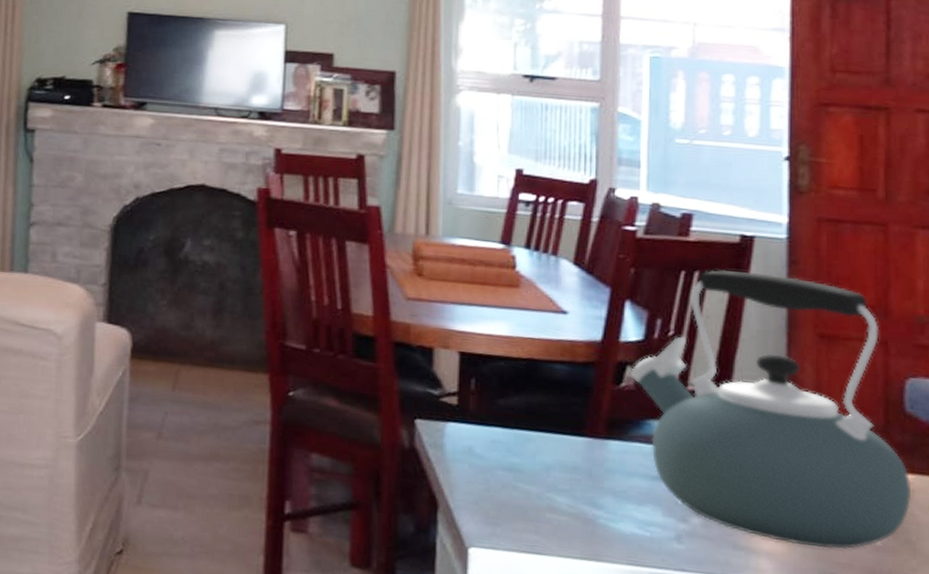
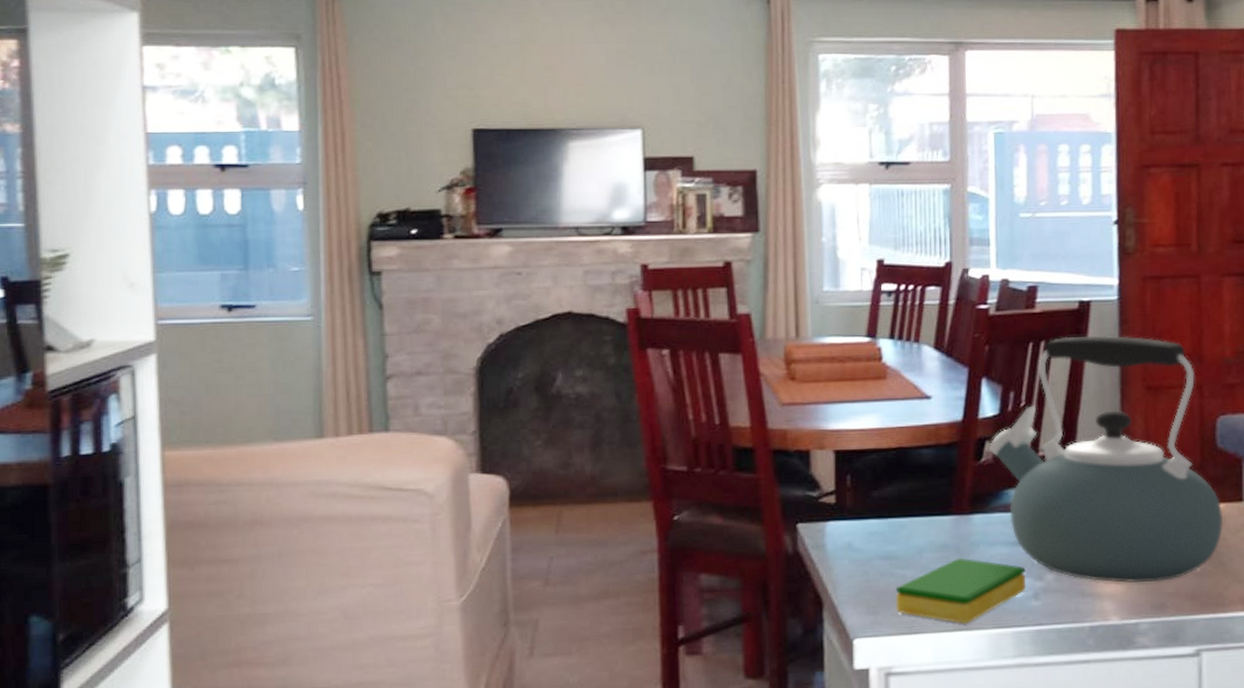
dish sponge: none [517,483,668,554] -> present [895,558,1026,624]

